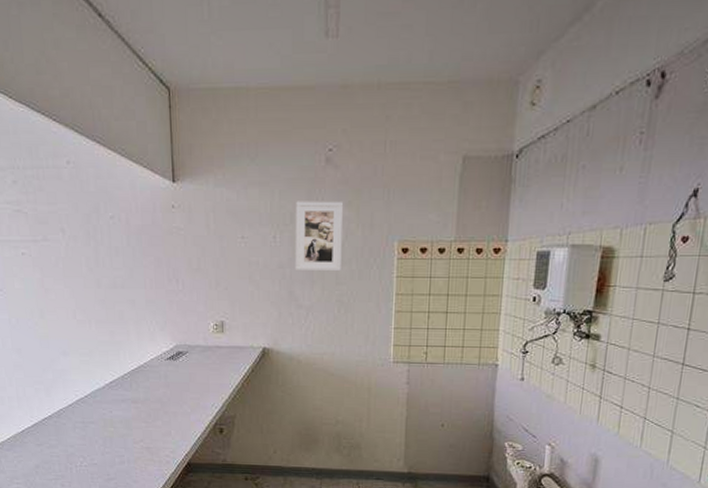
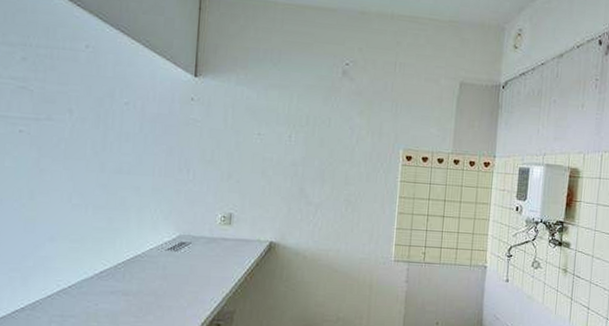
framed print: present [295,201,344,272] -> none [307,105,357,173]

